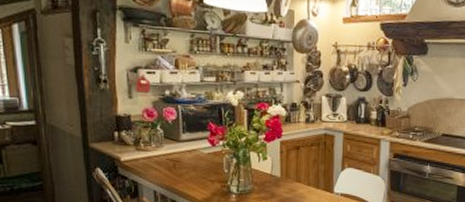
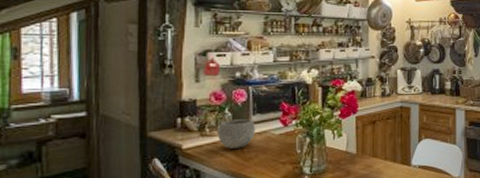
bowl: none [151,136,186,164] -> present [218,119,256,149]

